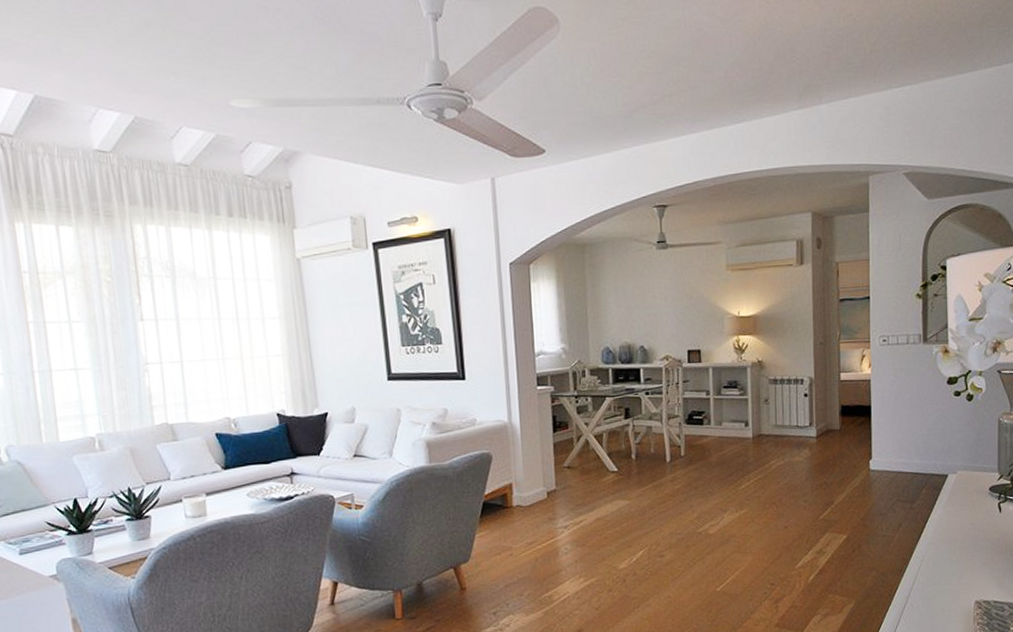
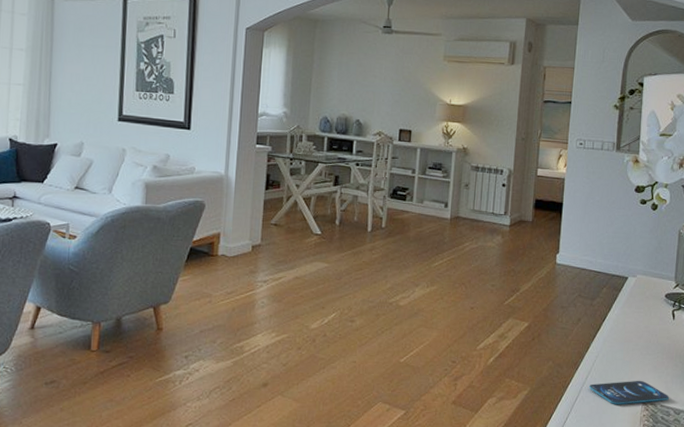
smartphone: none [917,578,1002,607] -> present [589,380,669,405]

